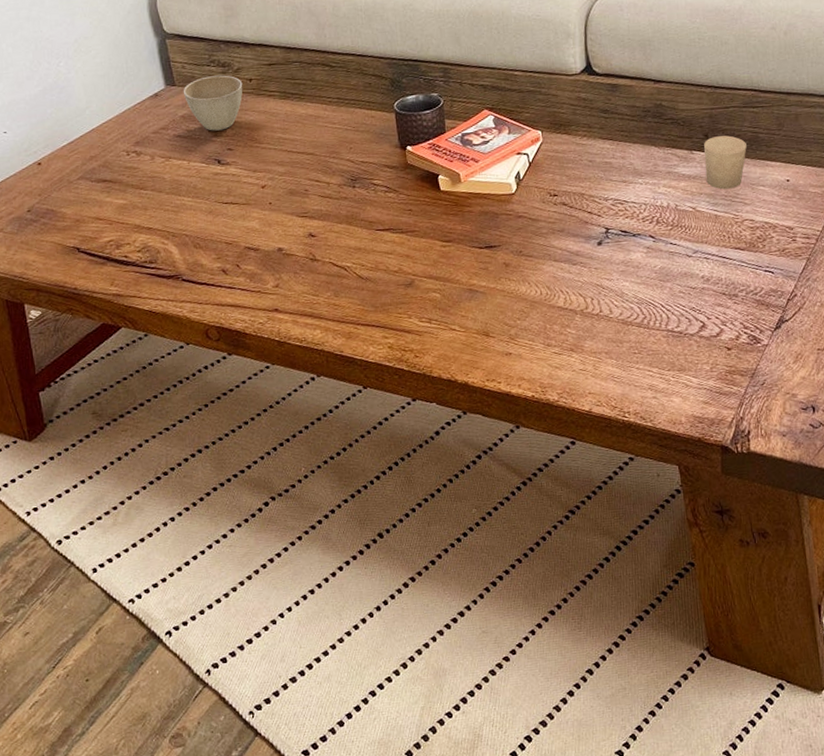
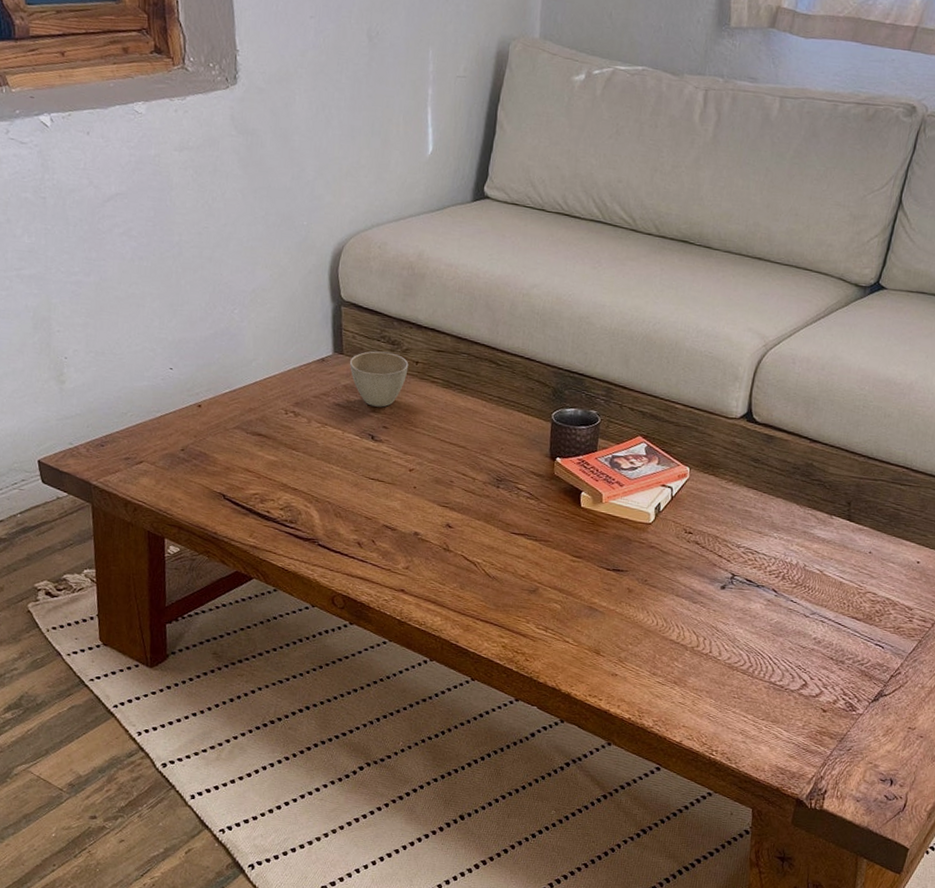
candle: present [704,135,747,190] -> none [839,506,886,560]

